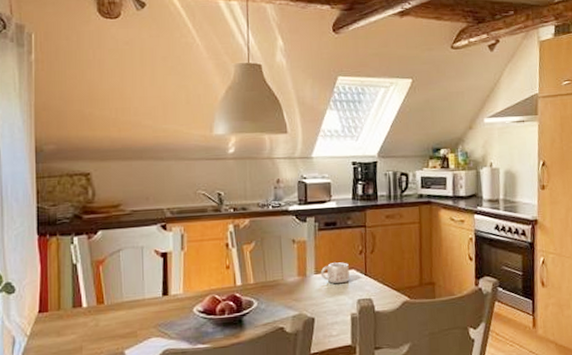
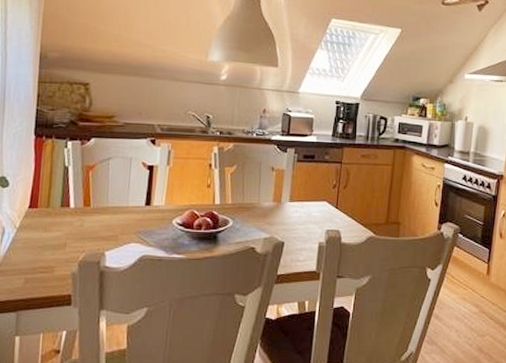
mug: present [320,262,350,284] -> none [294,193,322,214]

